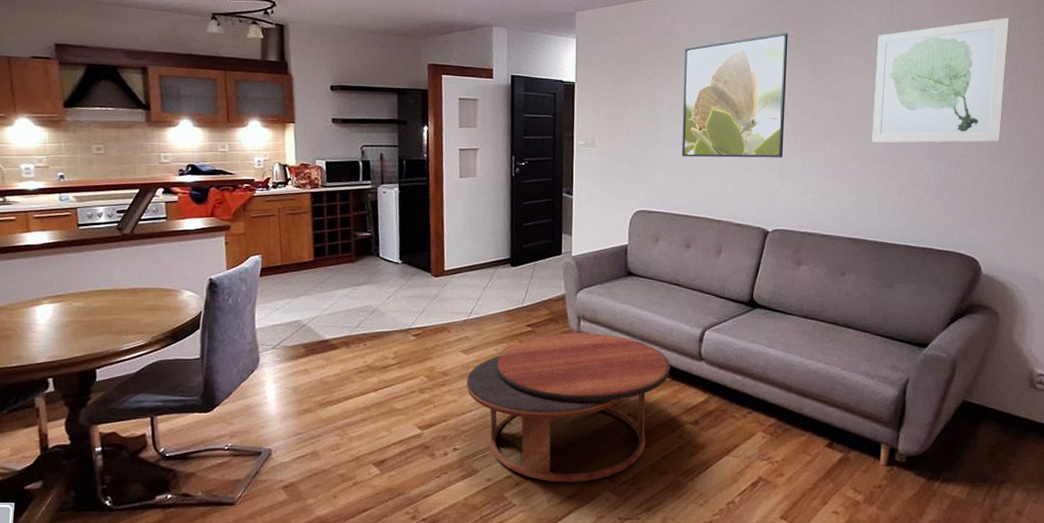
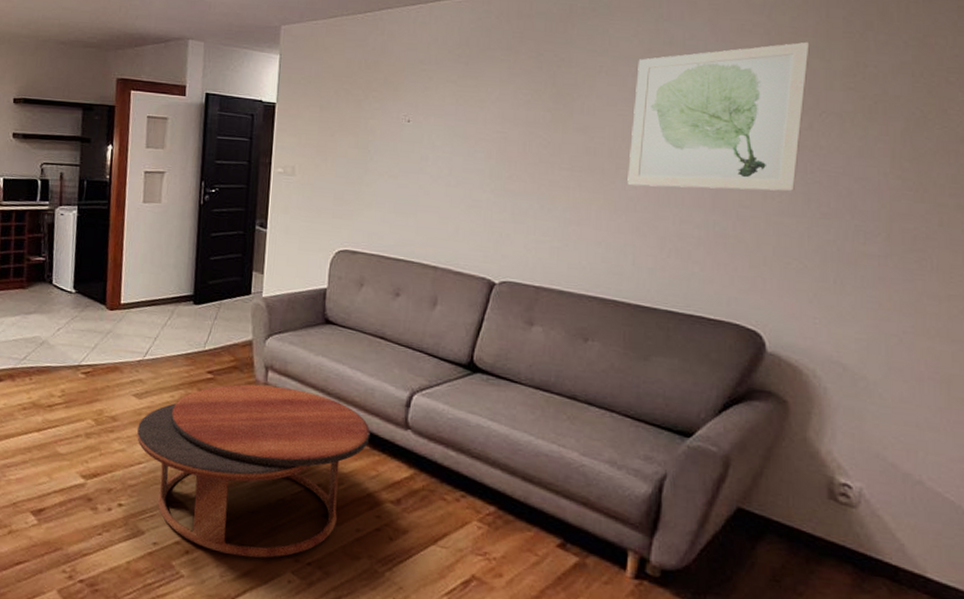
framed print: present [682,33,788,158] -> none [394,54,527,199]

